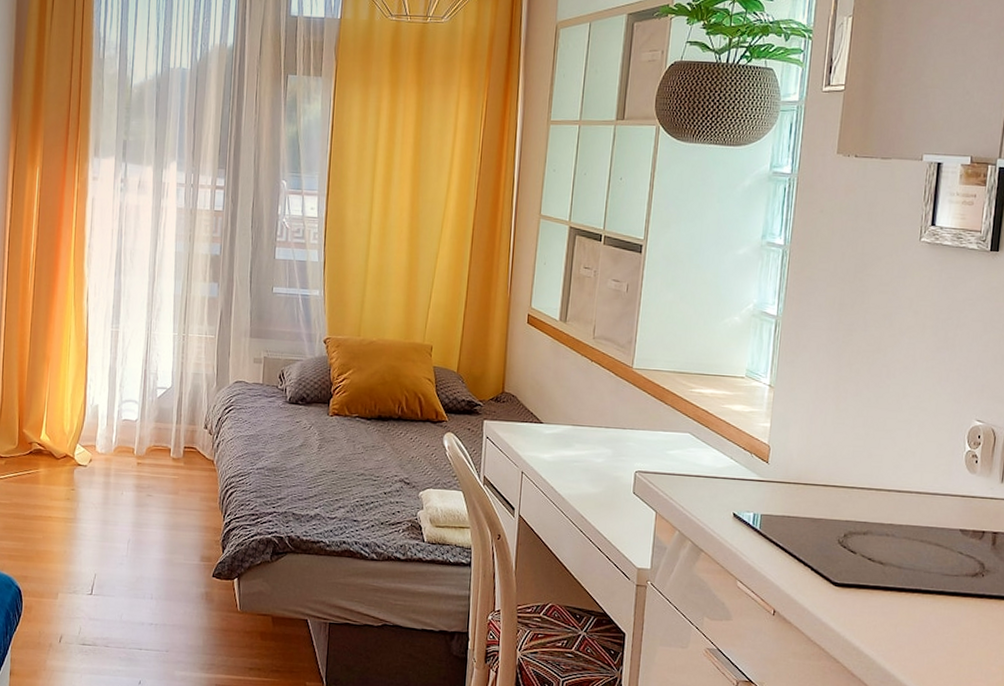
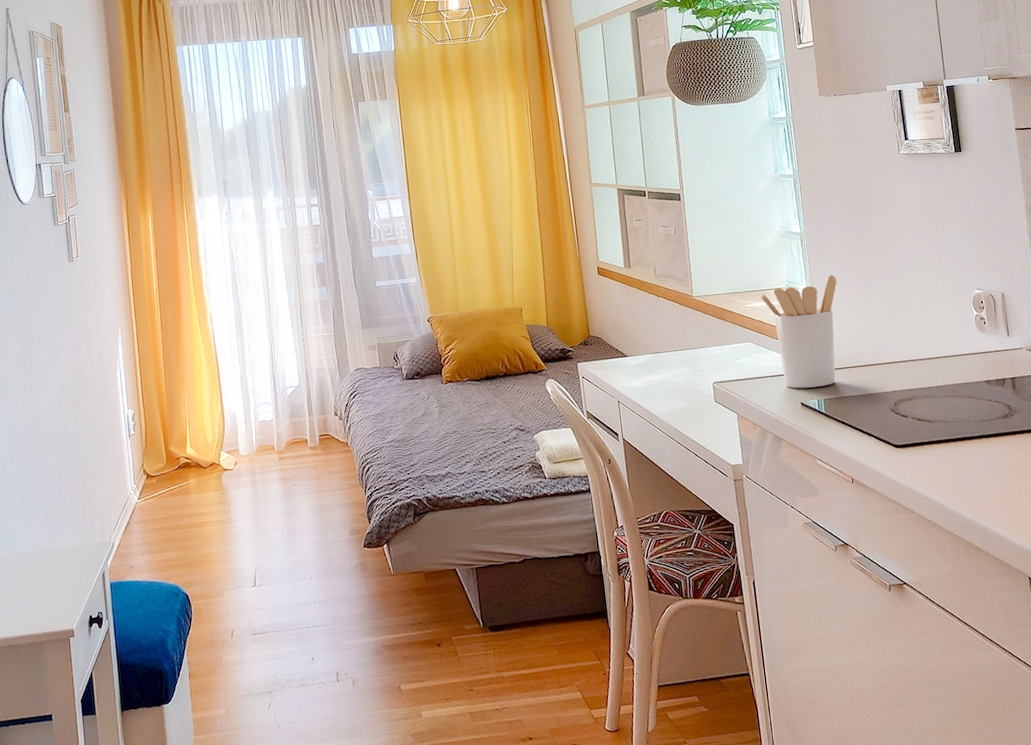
utensil holder: none [712,371,809,500] -> present [760,274,837,389]

